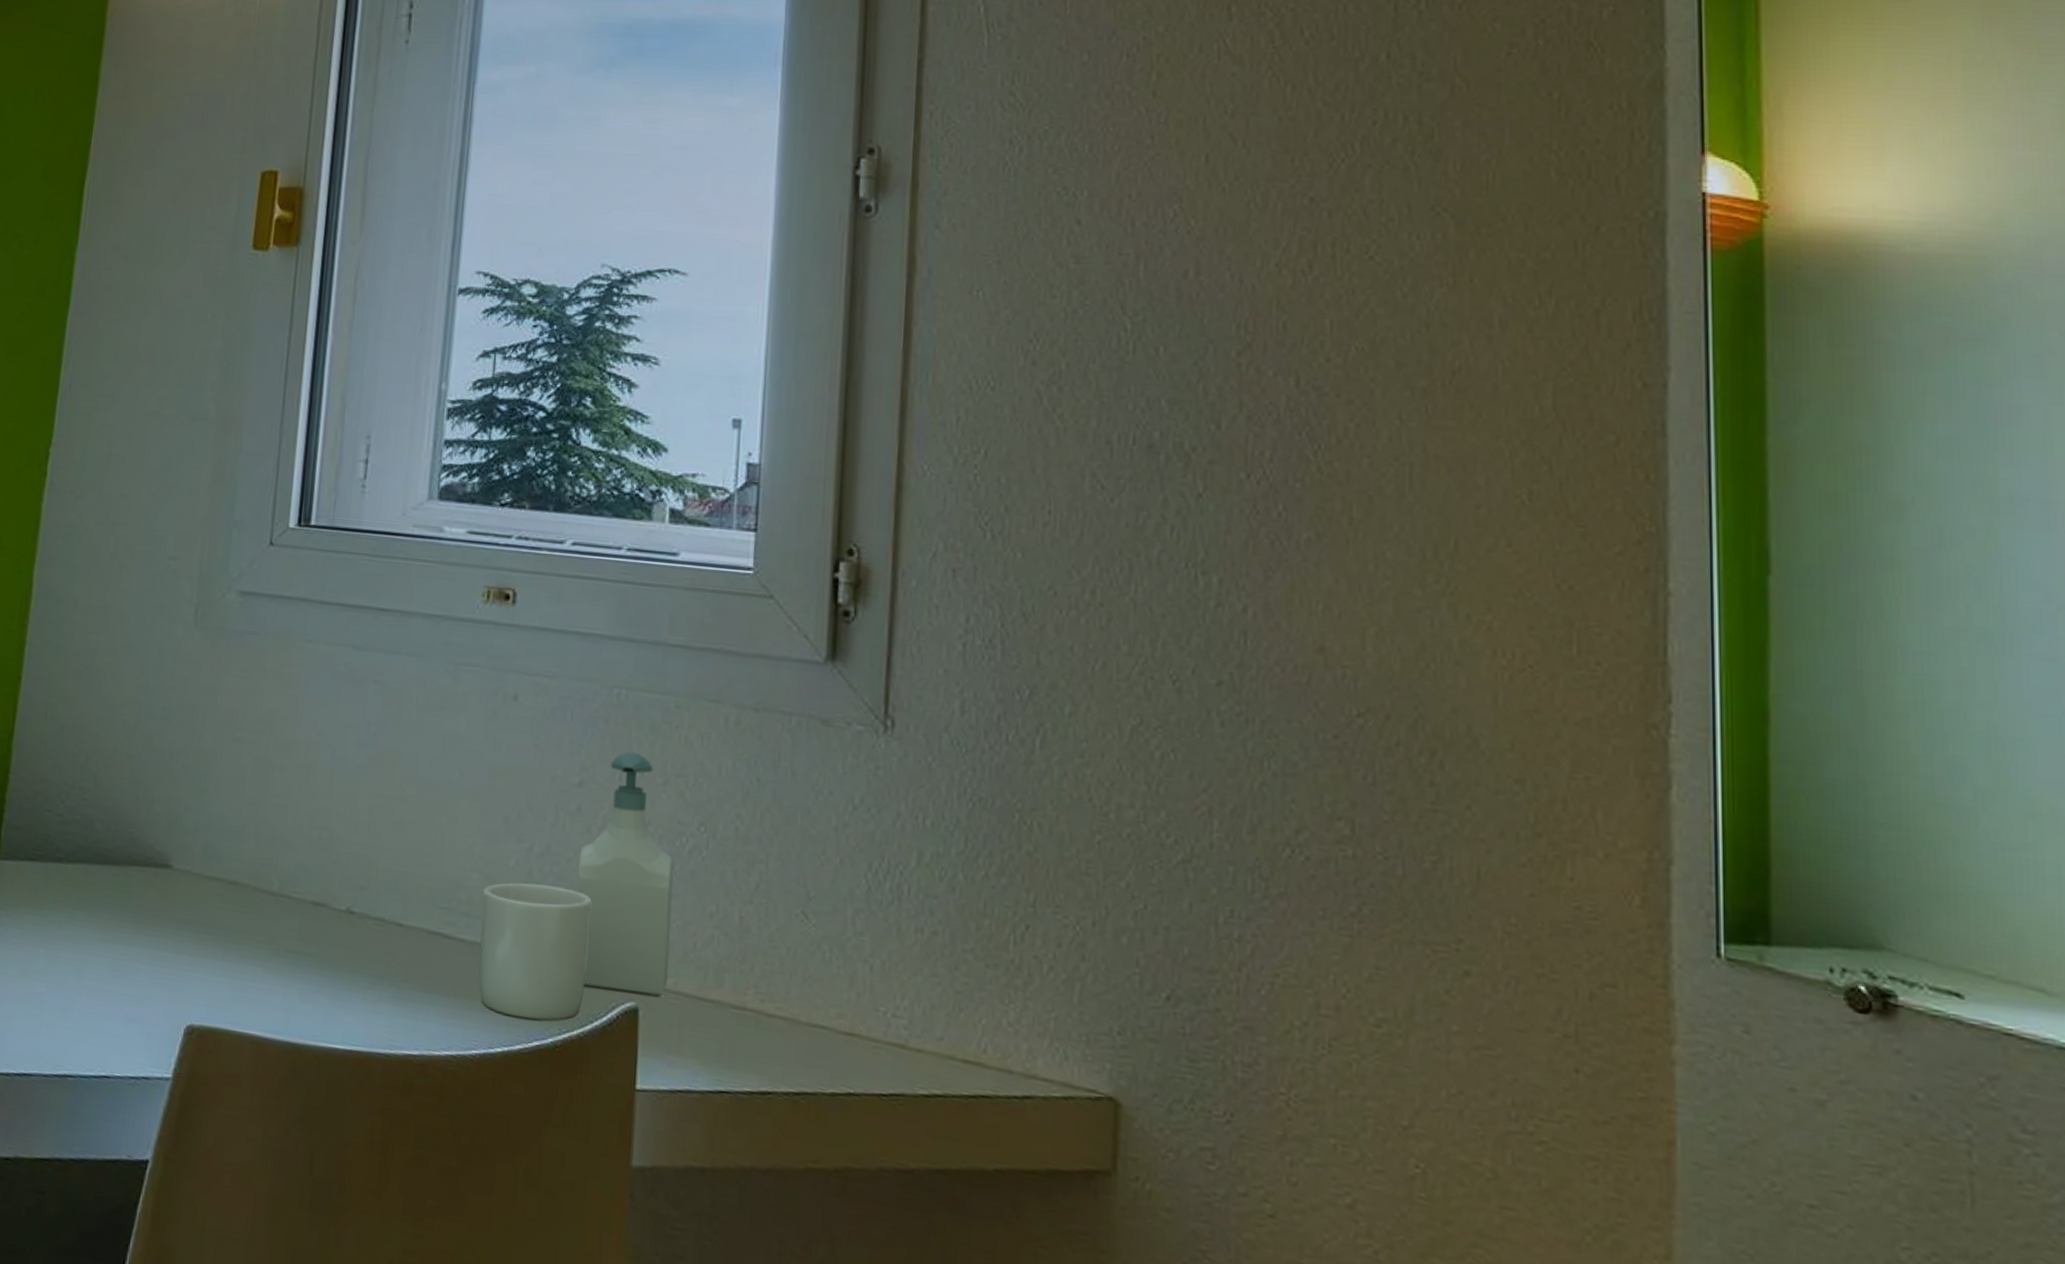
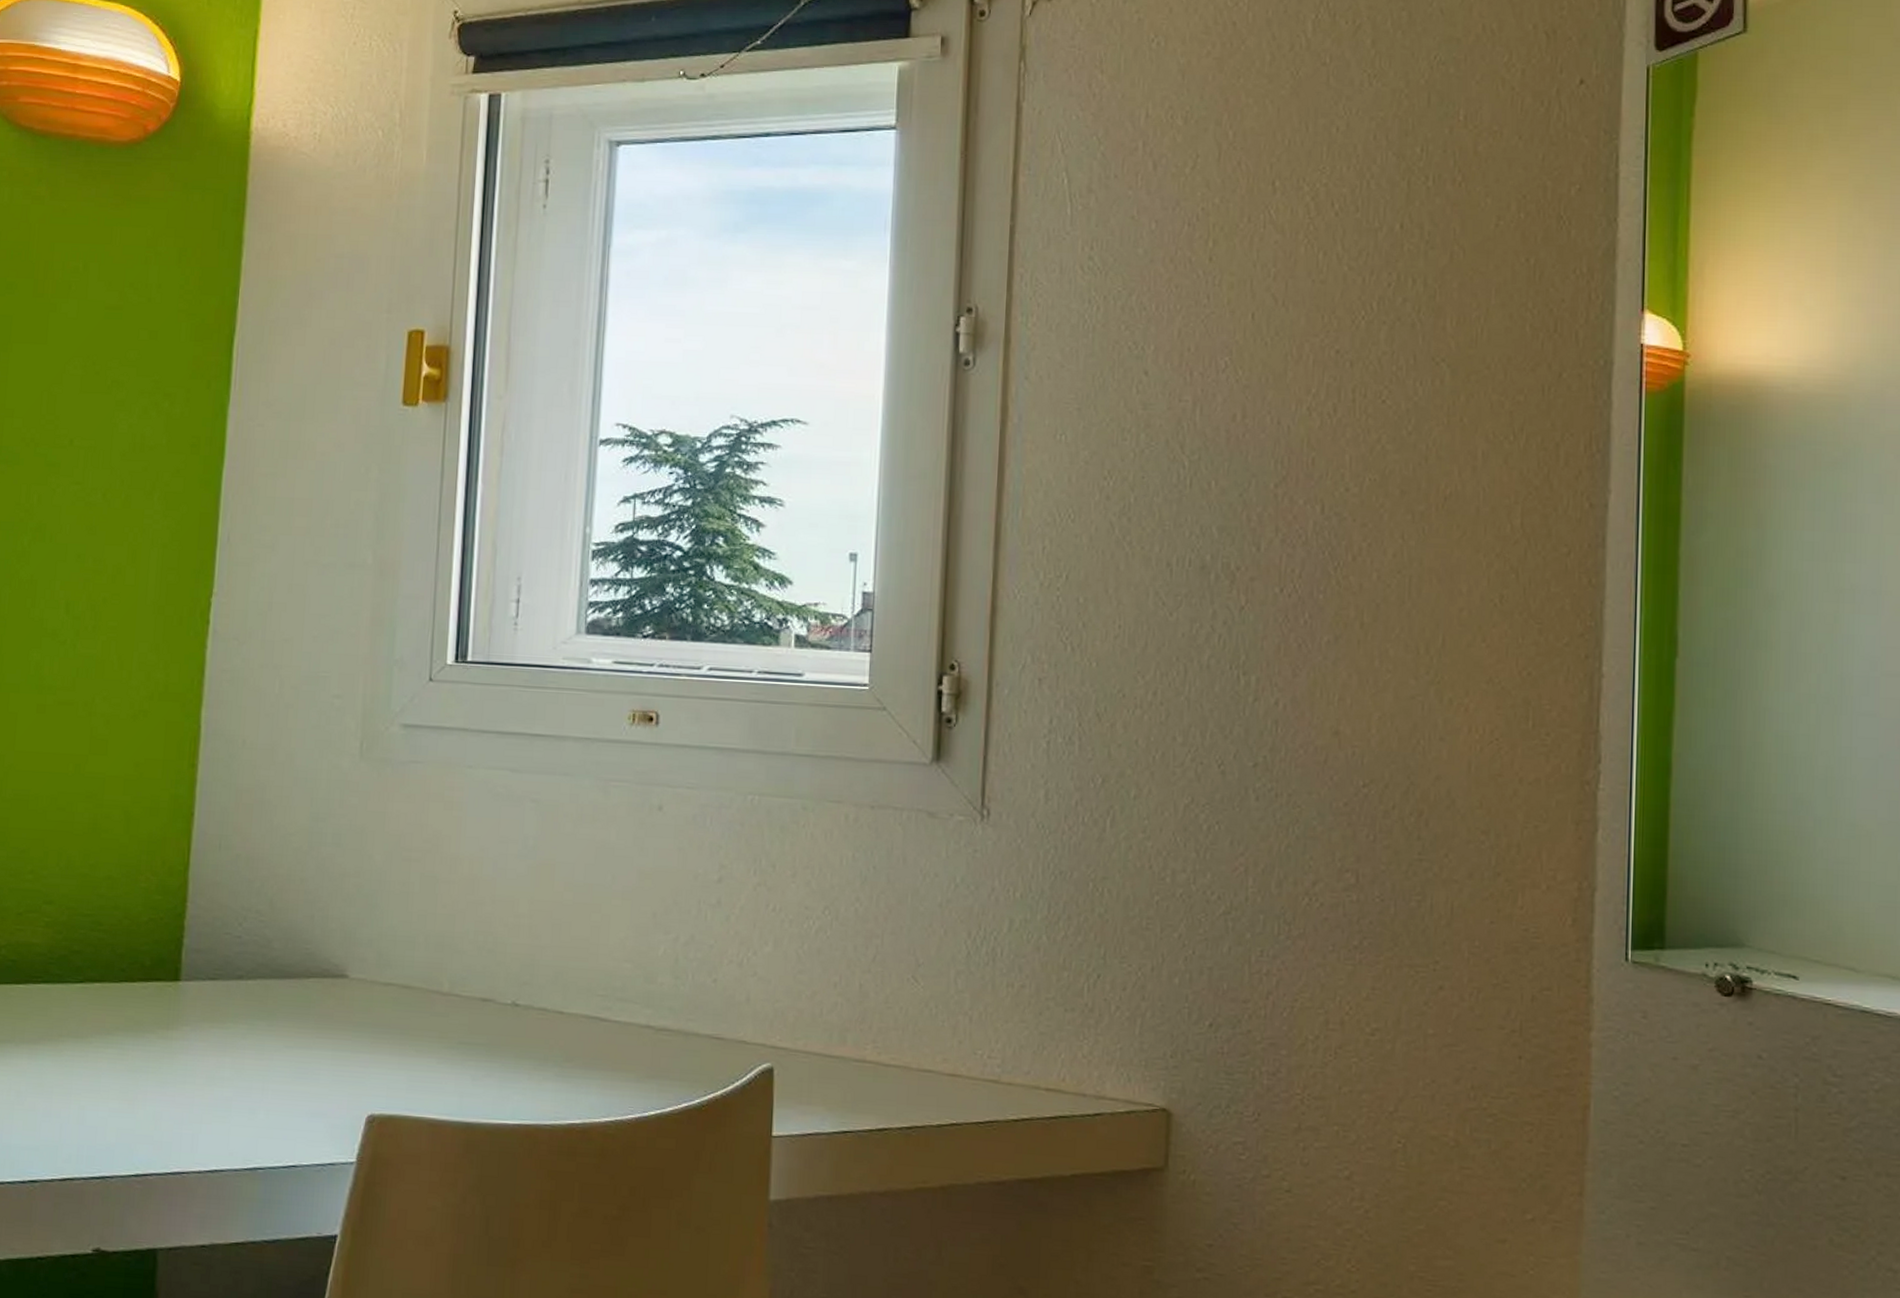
mug: present [479,882,592,1022] -> none [633,968,732,1087]
soap bottle: present [576,751,674,998] -> none [717,849,803,1058]

